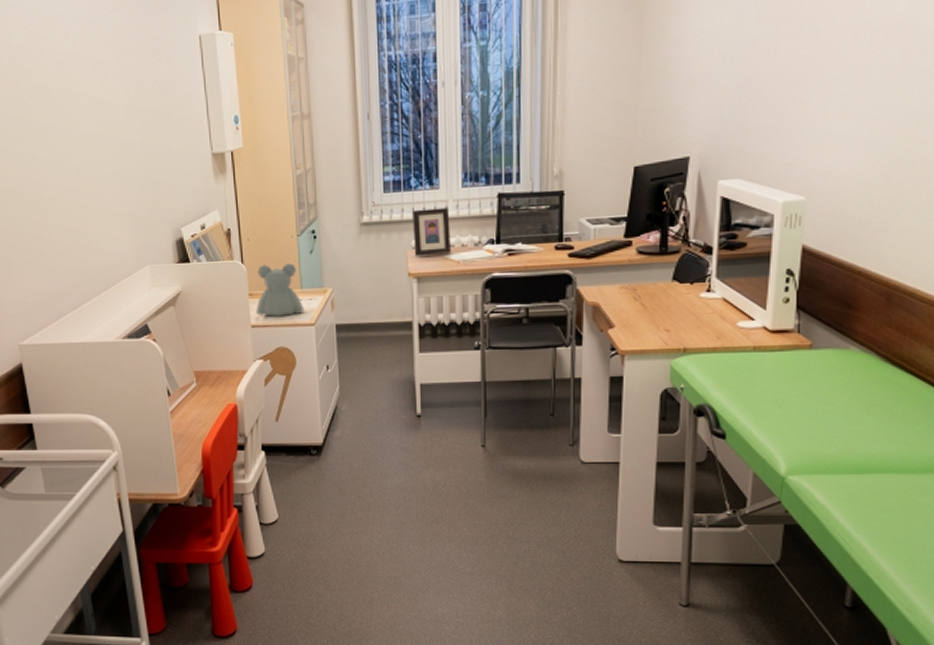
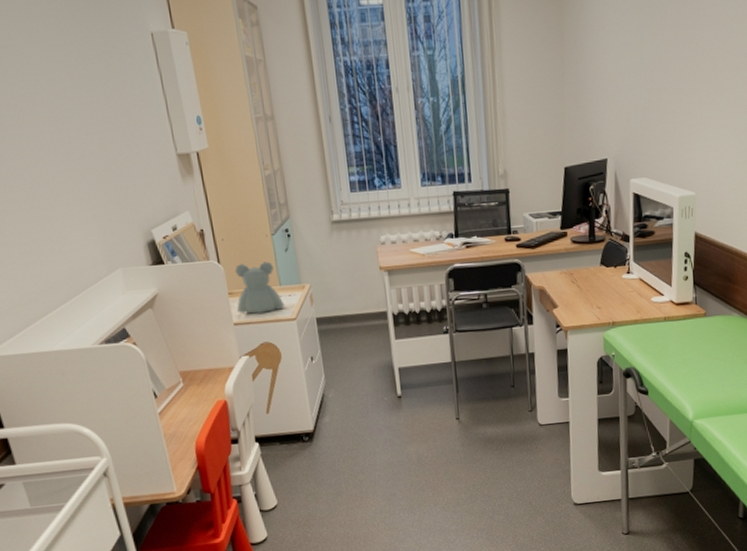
picture frame: present [411,207,451,256] -> none [378,205,416,251]

